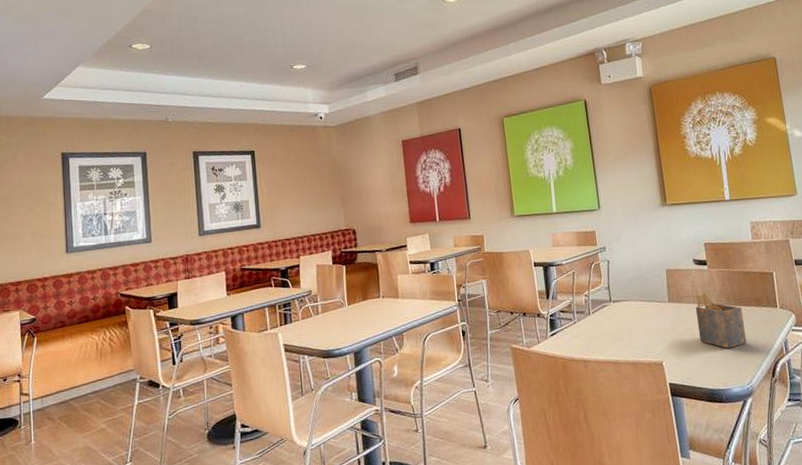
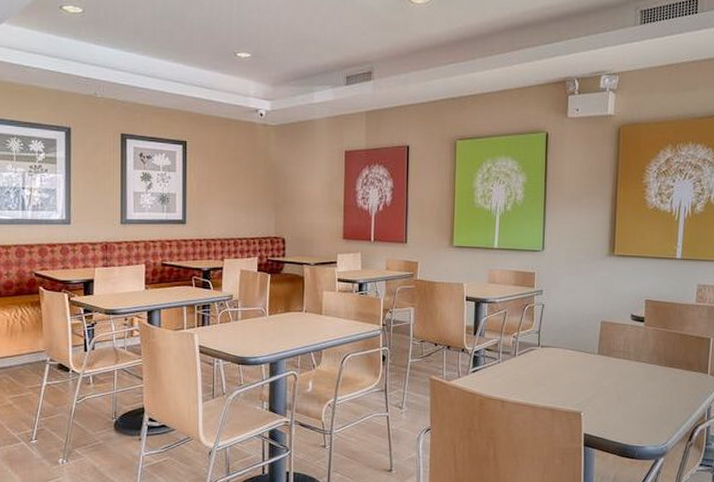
napkin holder: present [695,293,747,349] -> none [622,350,672,408]

